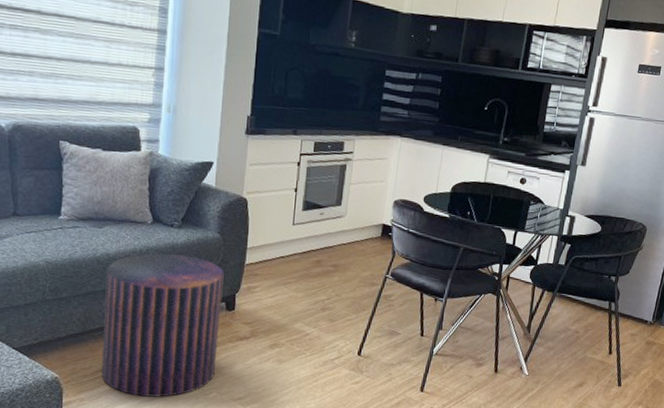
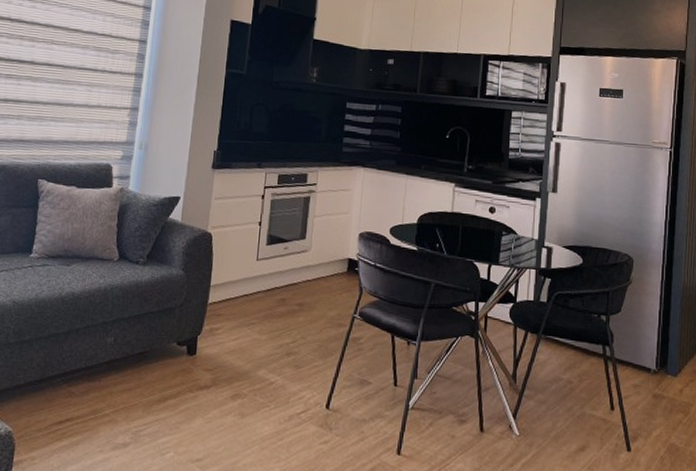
pouf: present [101,253,224,397] -> none [55,292,187,457]

